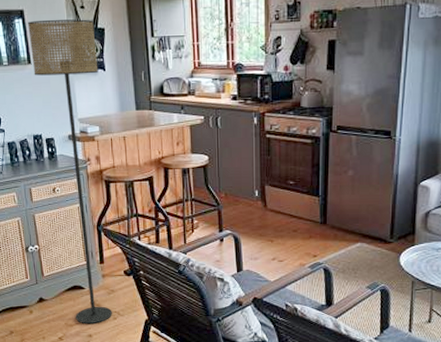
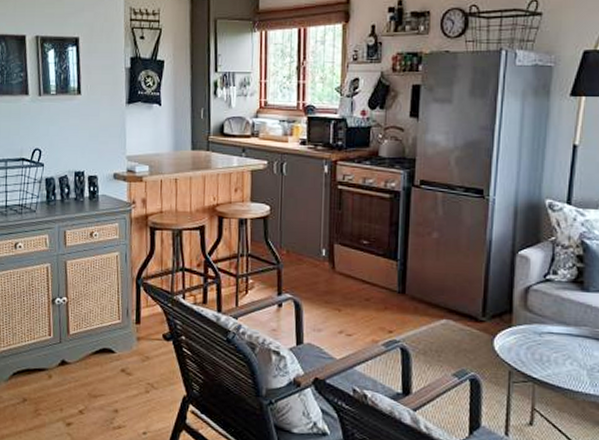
floor lamp: present [27,19,112,324] -> none [81,48,154,397]

